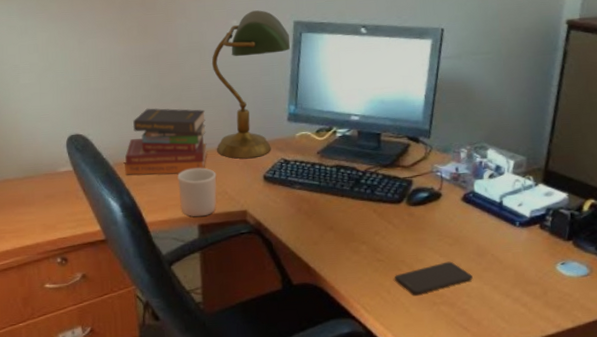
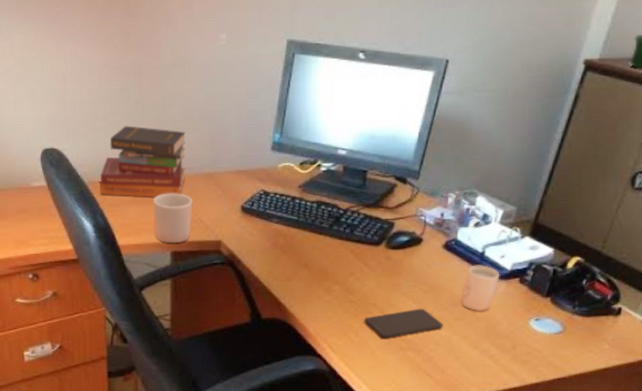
desk lamp: present [211,10,290,159] -> none [195,25,282,186]
mug: none [485,214,521,260] -> present [460,265,500,311]

